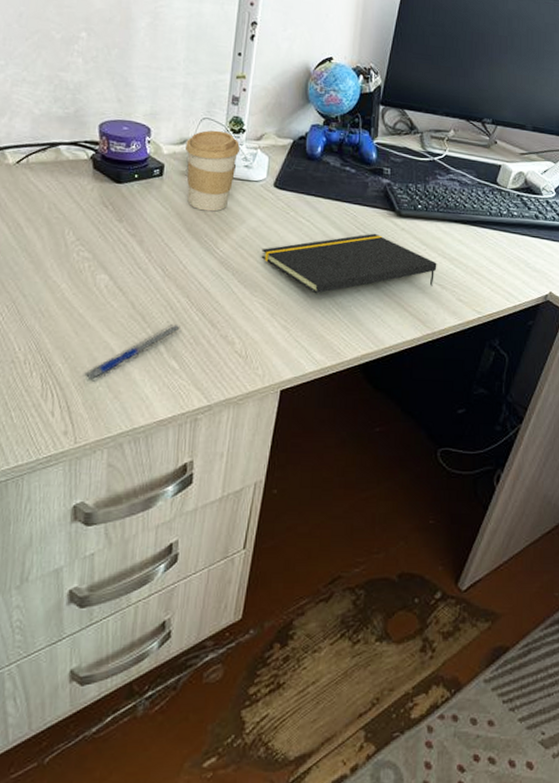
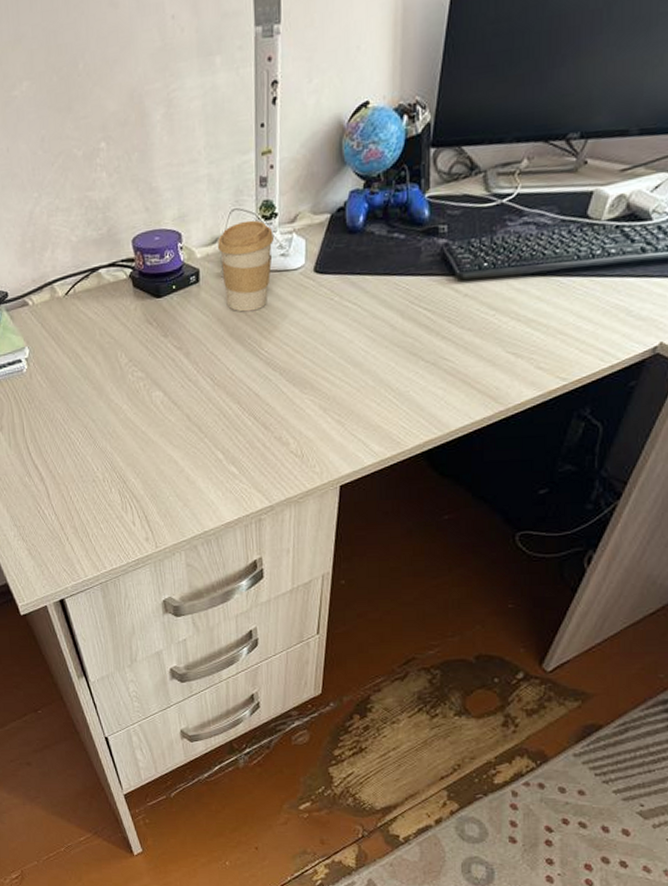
pen: present [83,324,182,382] -> none [154,432,237,492]
notepad: present [261,233,437,294] -> none [307,305,510,383]

